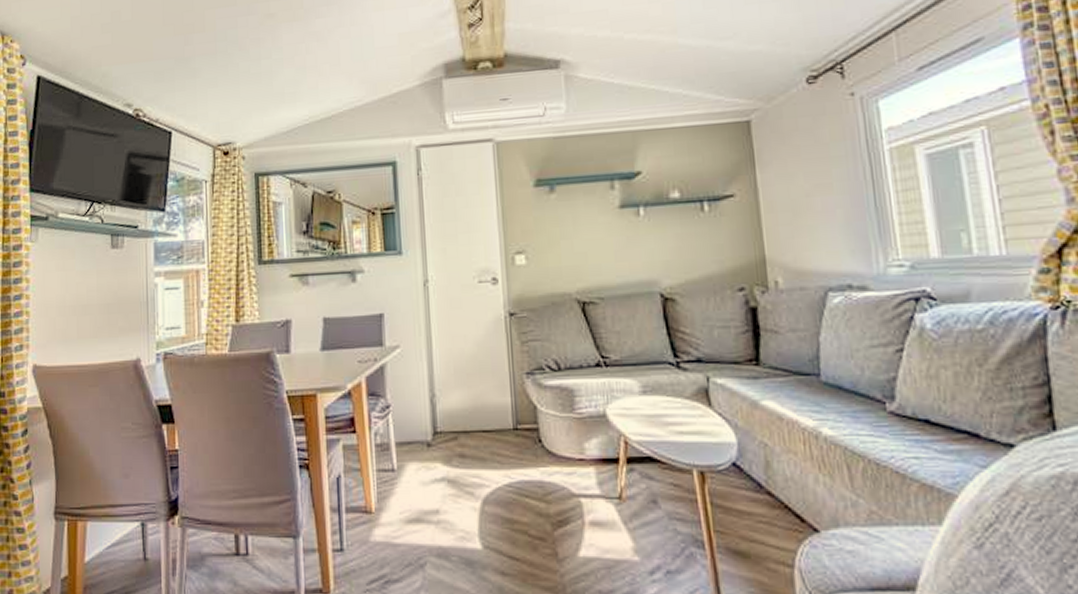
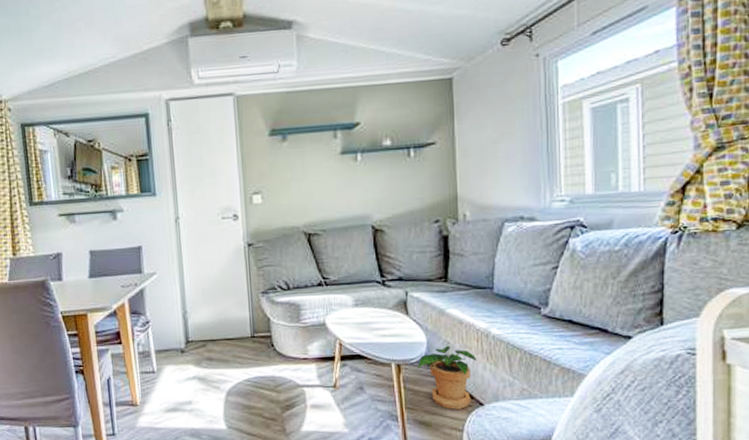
potted plant: none [726,448,806,536] -> present [417,345,477,409]

